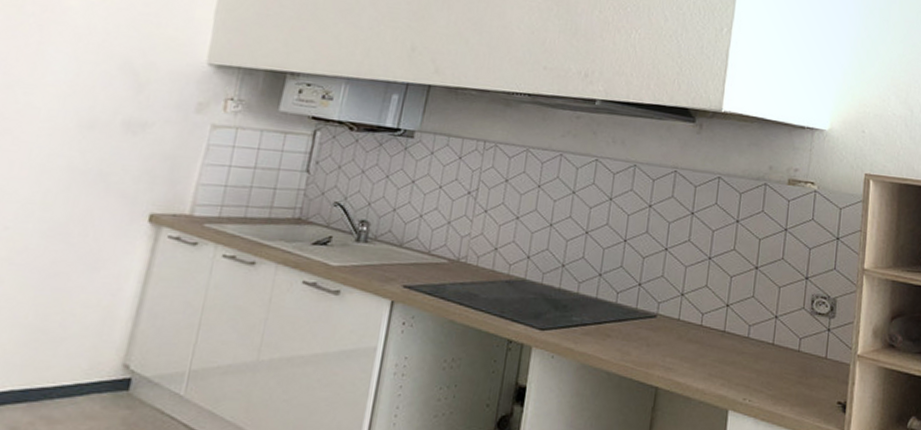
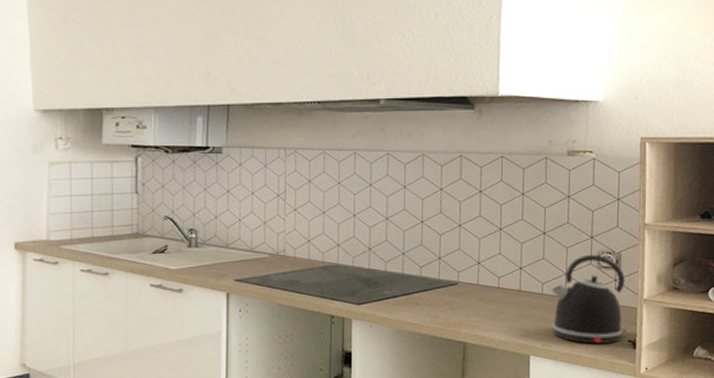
kettle: none [756,297,839,405] -> present [551,254,626,345]

